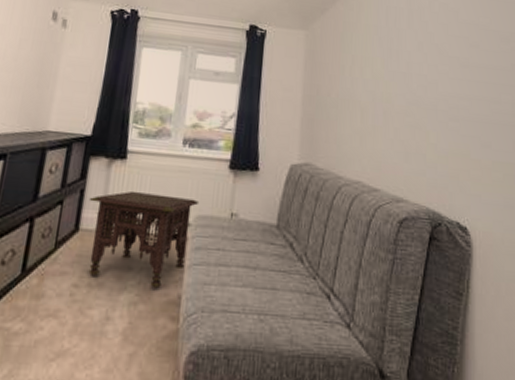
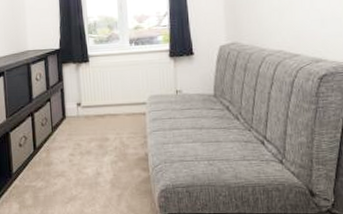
side table: present [88,190,200,289] -> none [68,84,150,151]

